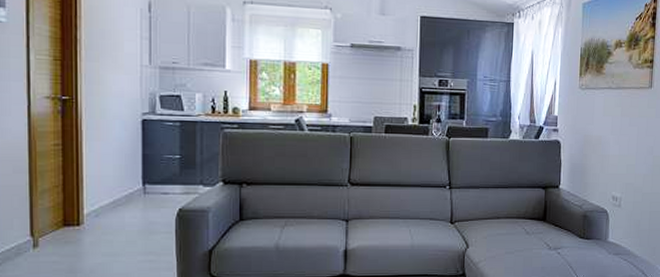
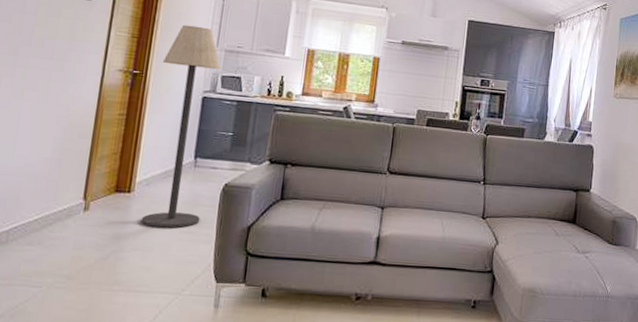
floor lamp: none [92,42,158,258] -> present [141,24,221,228]

